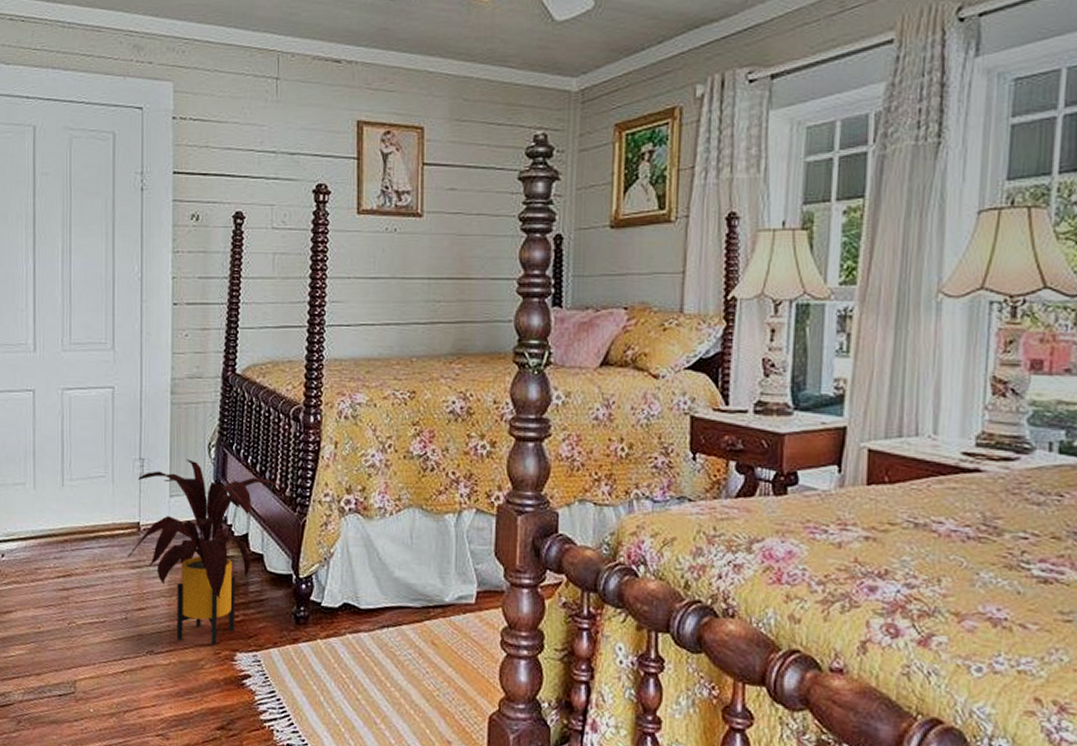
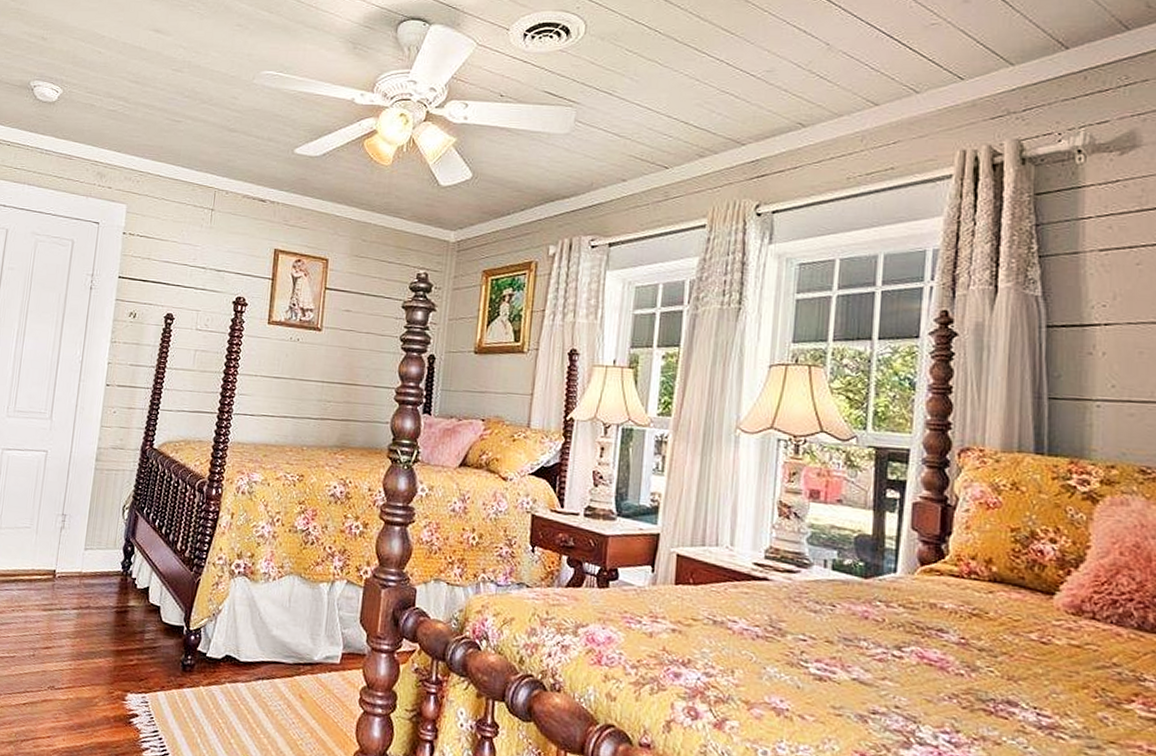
house plant: present [127,459,287,646] -> none [41,518,187,685]

